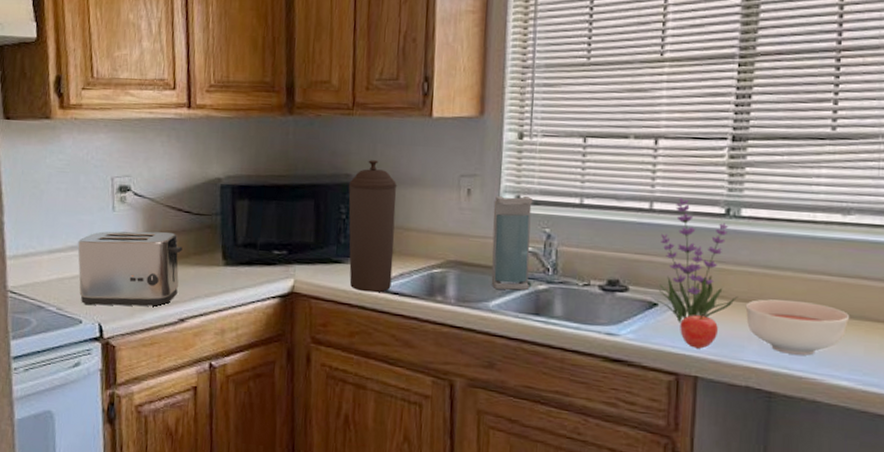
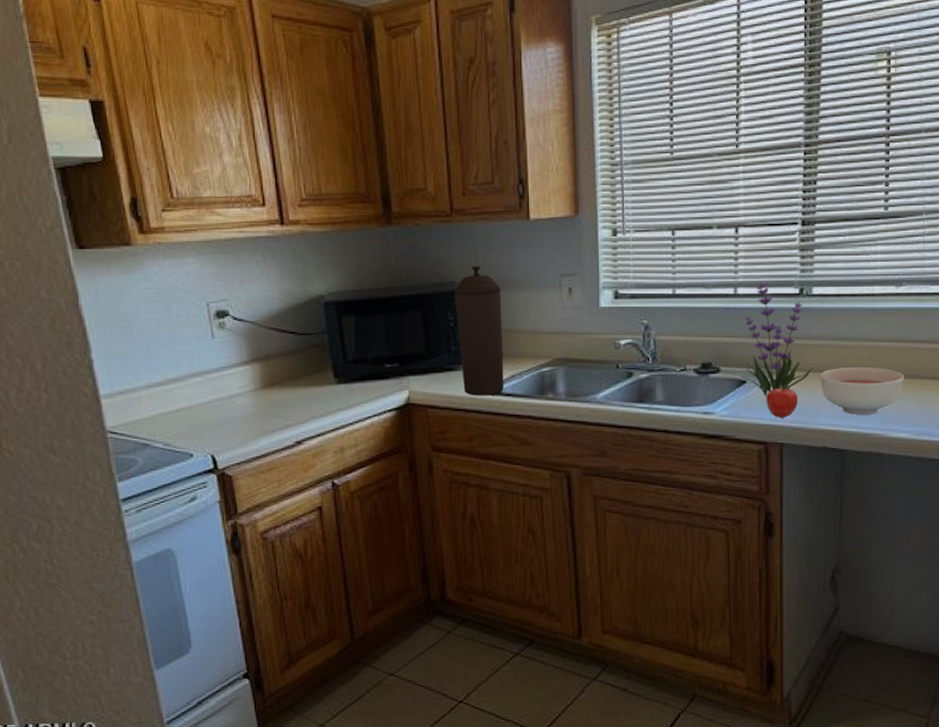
toaster: present [77,231,183,307] -> none [178,354,291,438]
soap dispenser: present [491,195,533,290] -> none [594,290,632,382]

